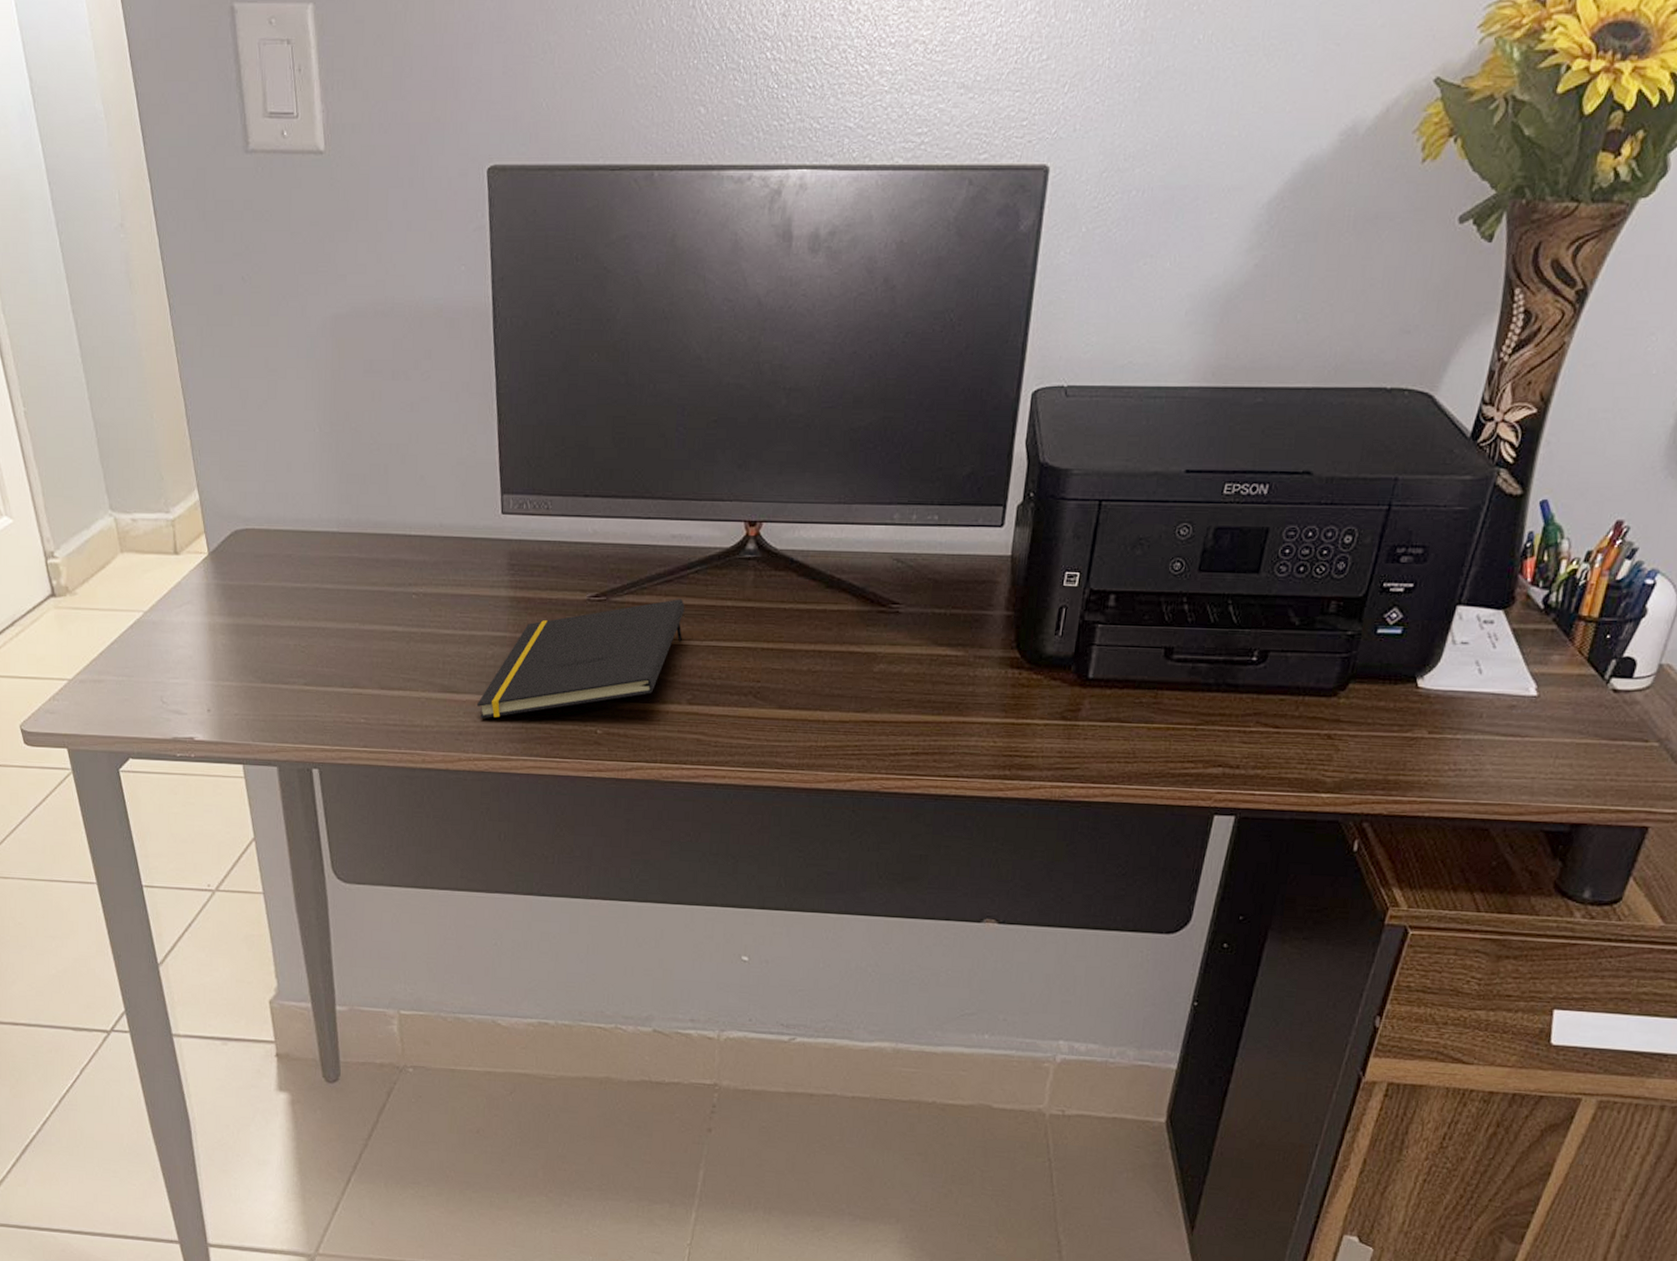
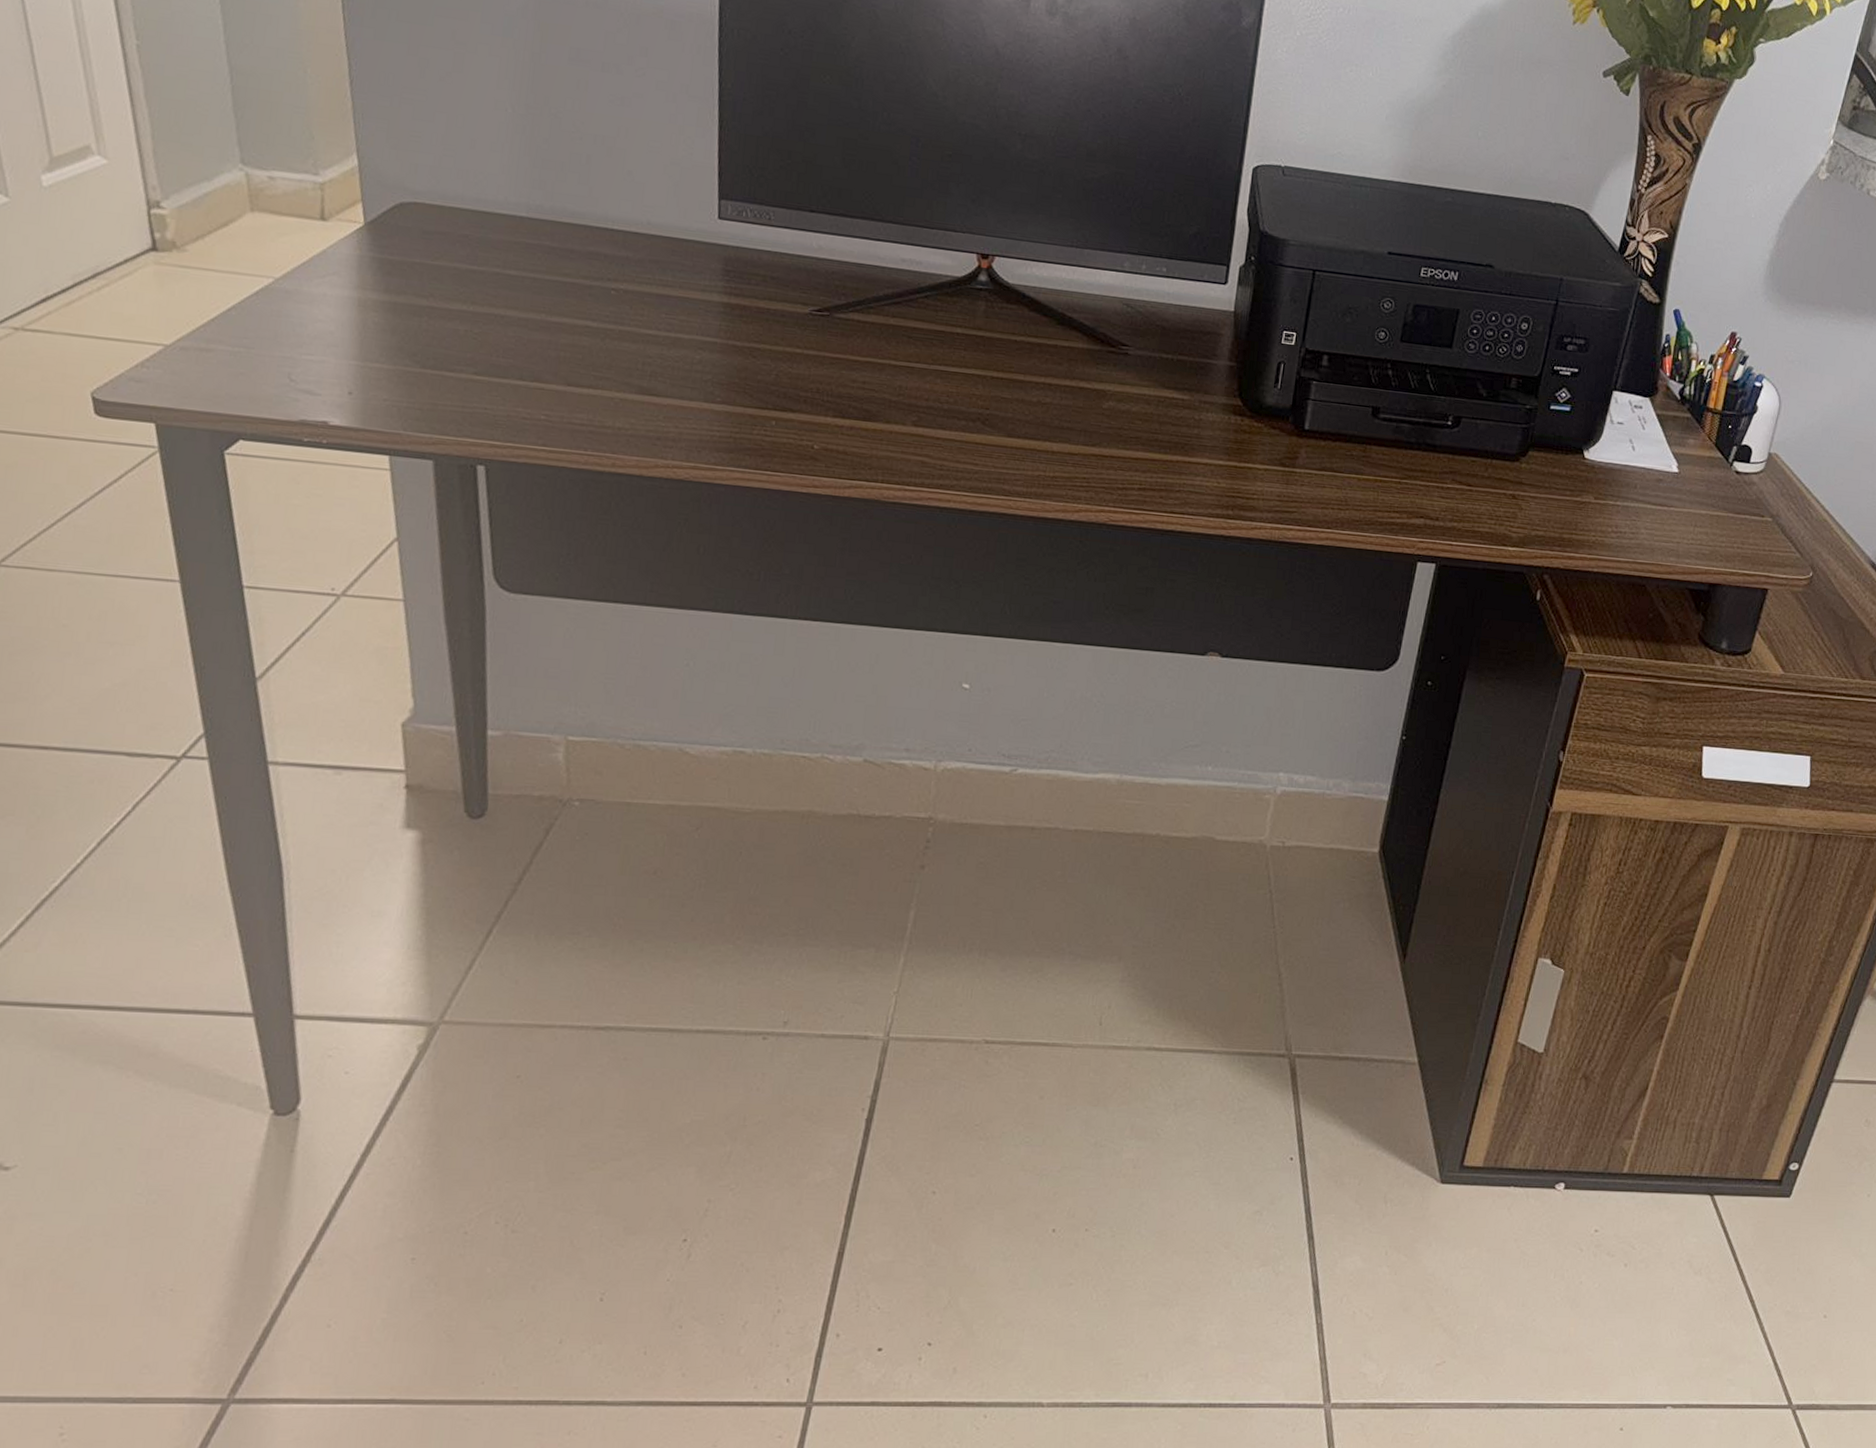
notepad: present [476,599,685,719] -> none [679,321,913,425]

